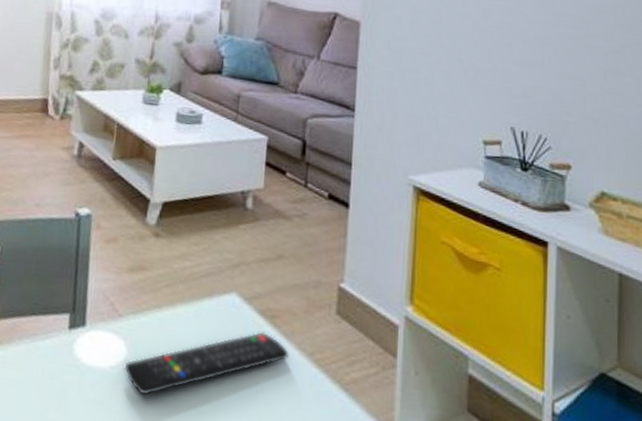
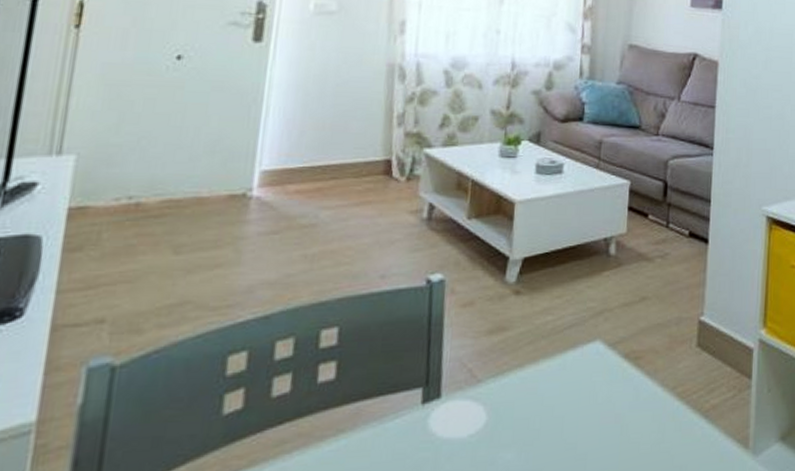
remote control: present [124,331,289,395] -> none [484,374,652,458]

